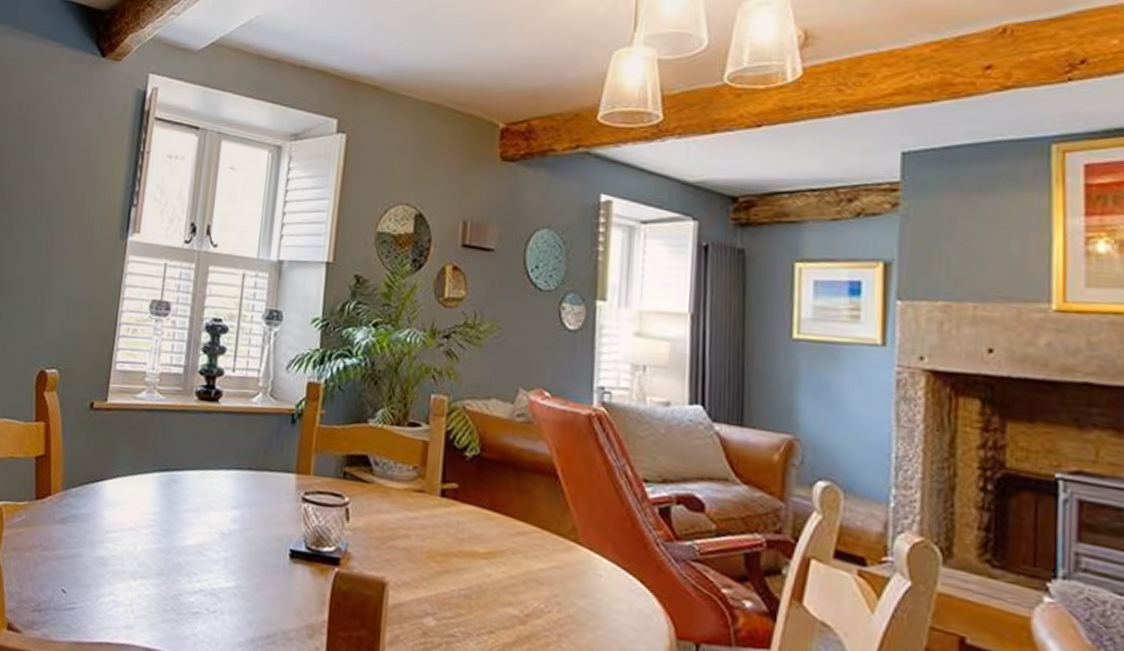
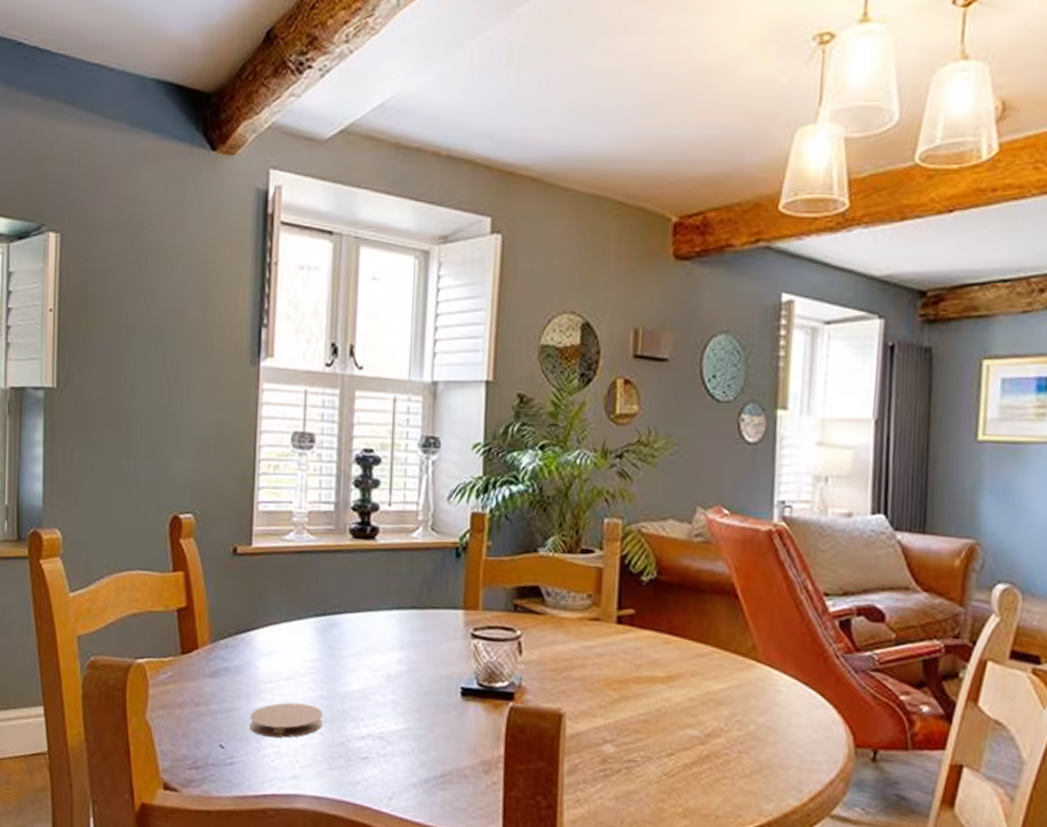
coaster: none [91,552,160,588] -> present [249,702,323,738]

